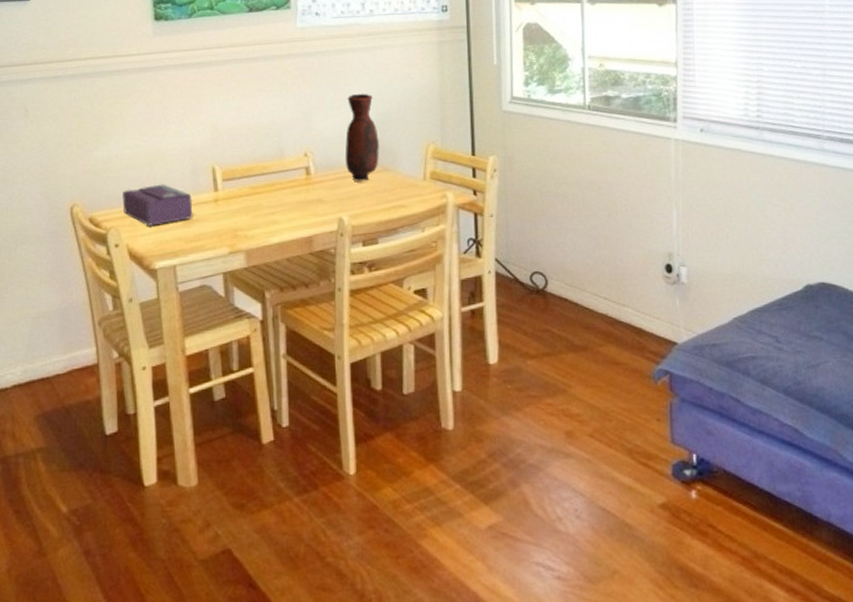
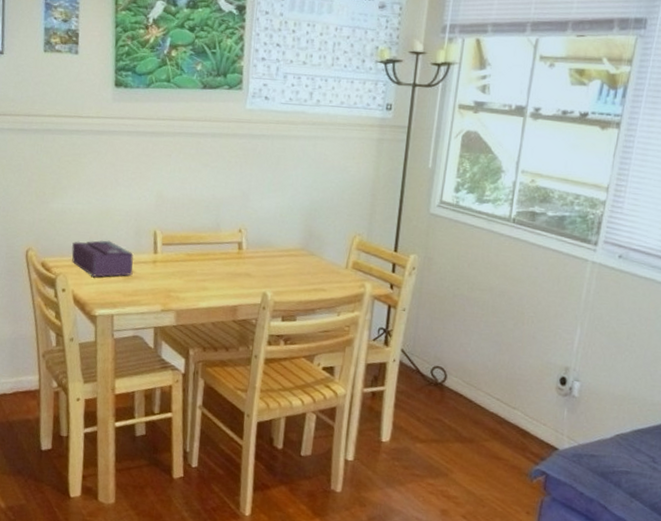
vase: present [345,93,379,181] -> none [275,179,309,262]

